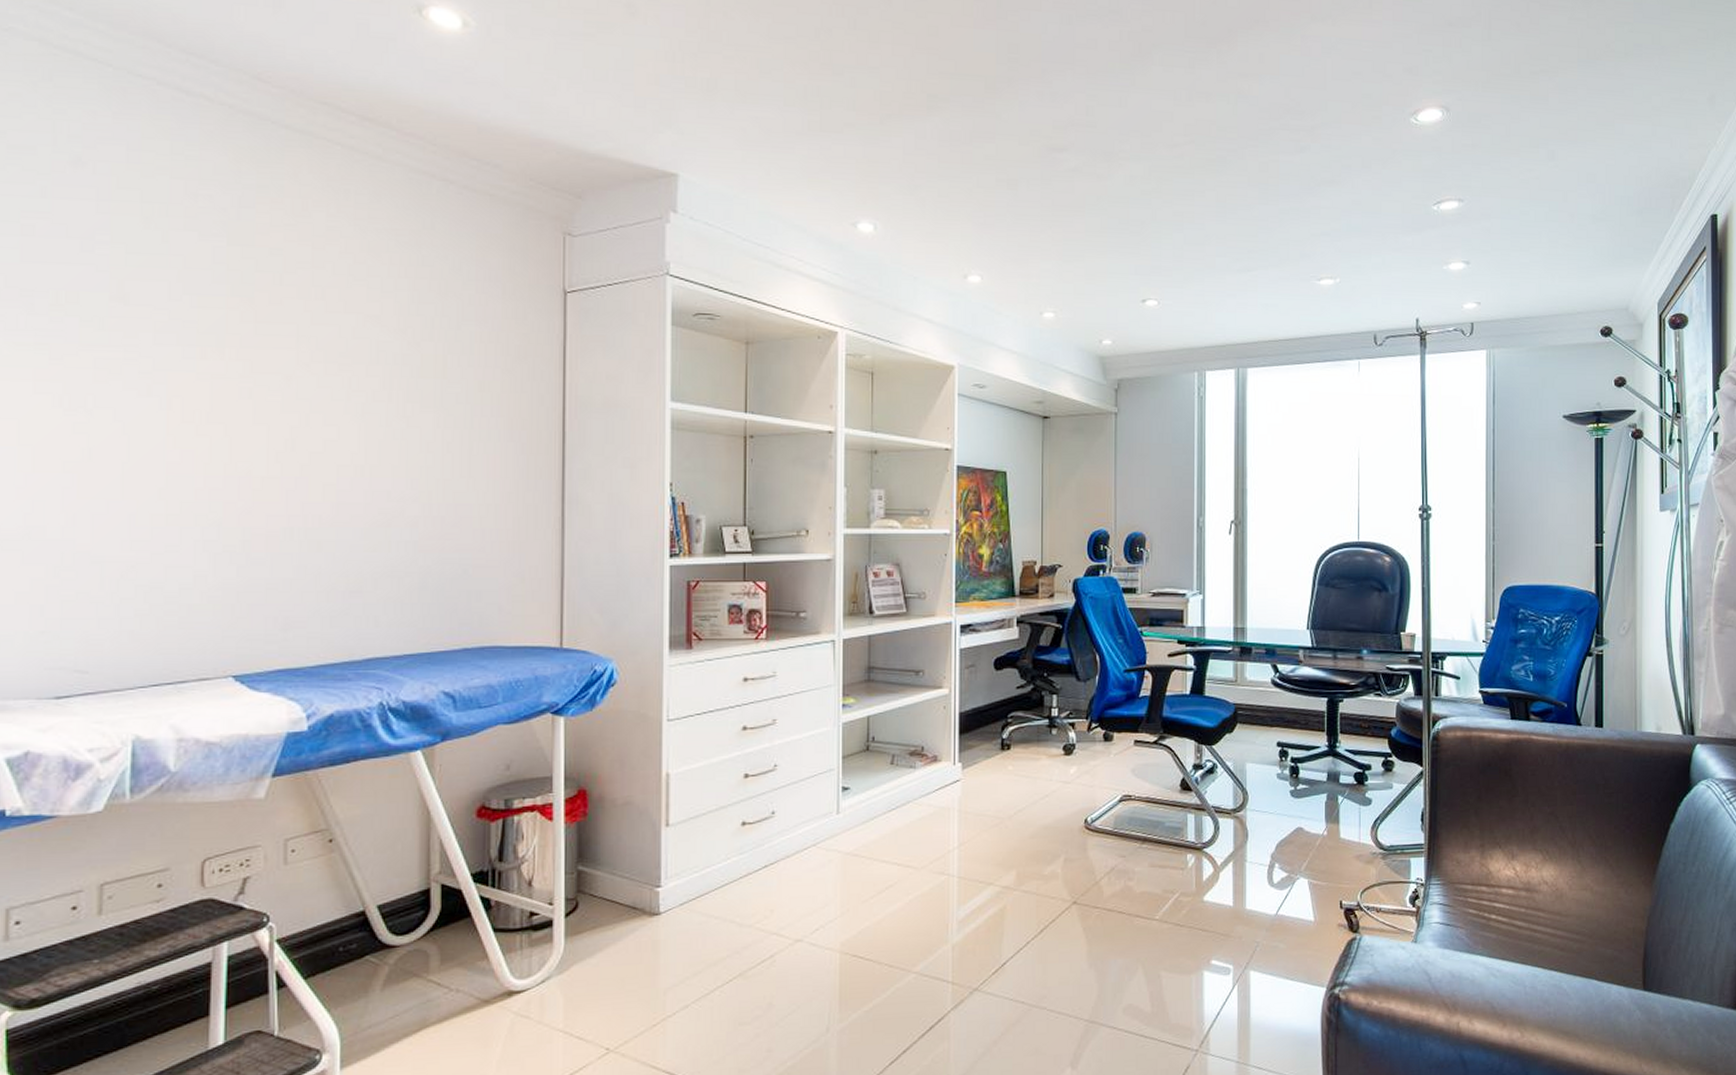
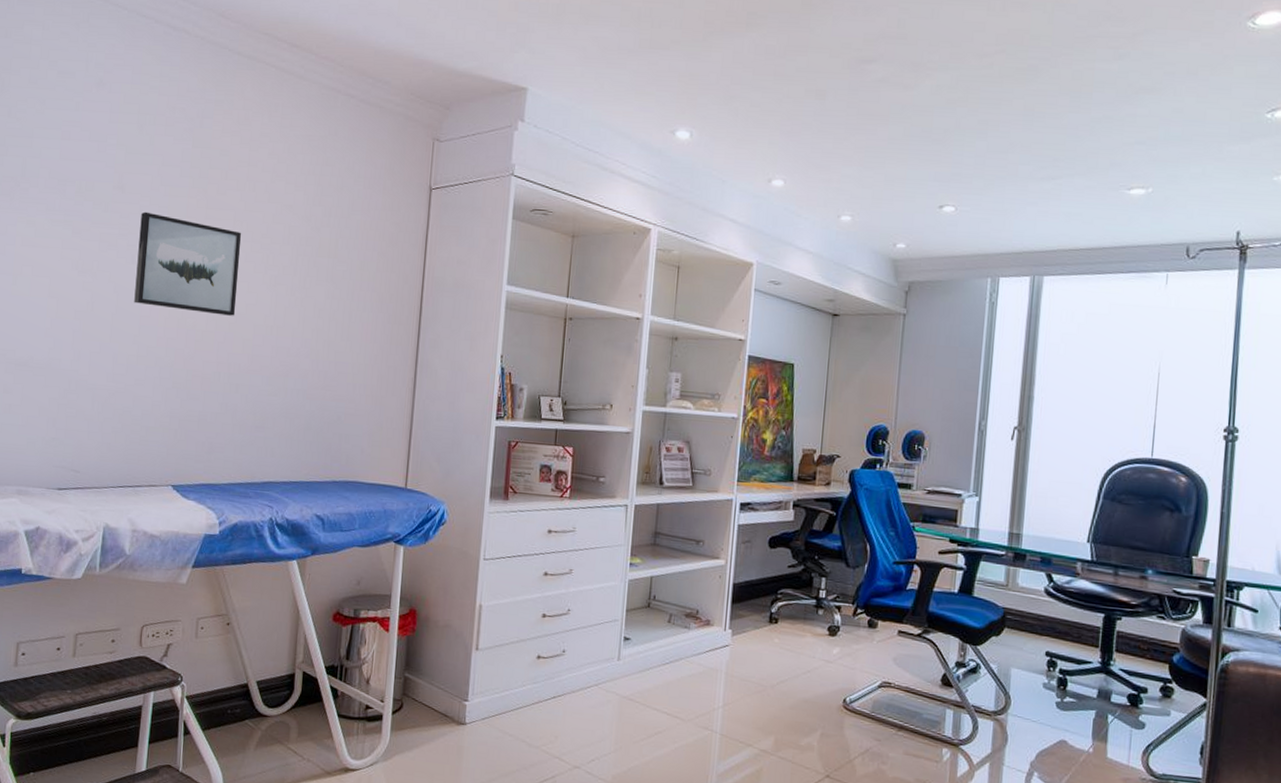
wall art: none [155,328,310,456] -> present [134,211,242,316]

